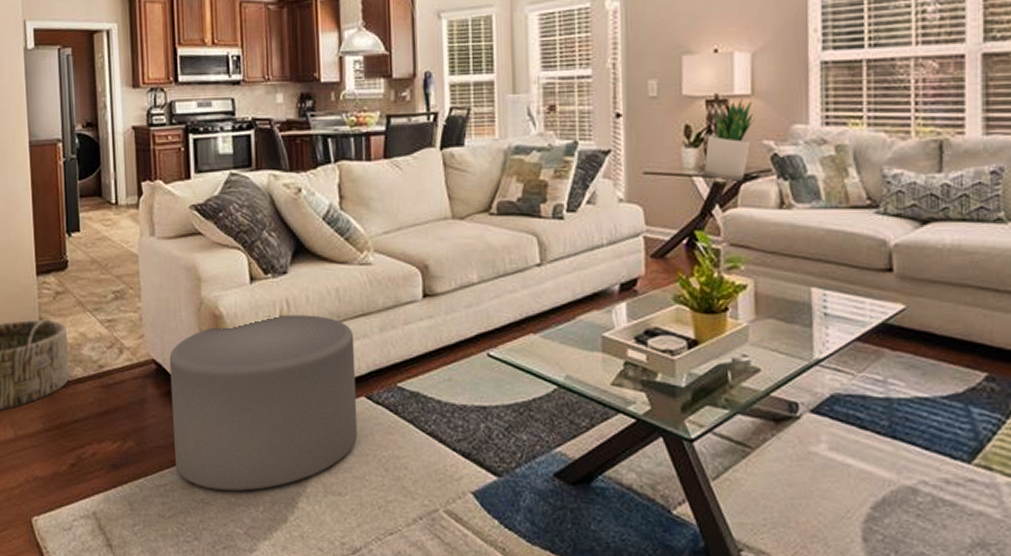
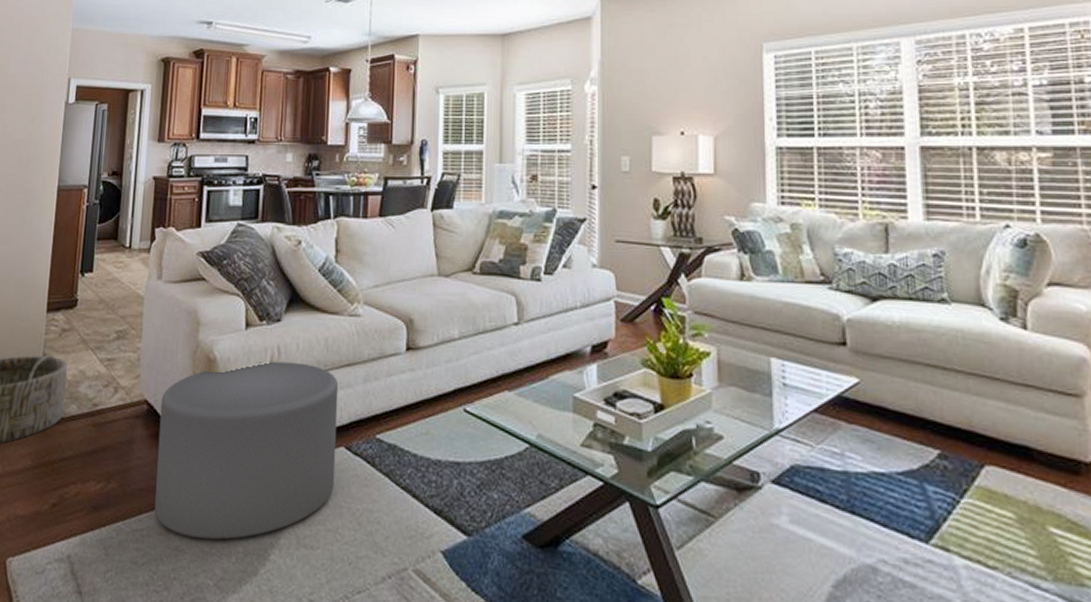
planter: present [704,98,755,181] -> none [671,176,717,253]

